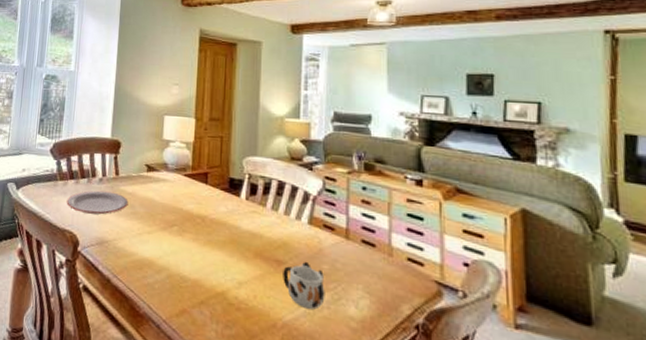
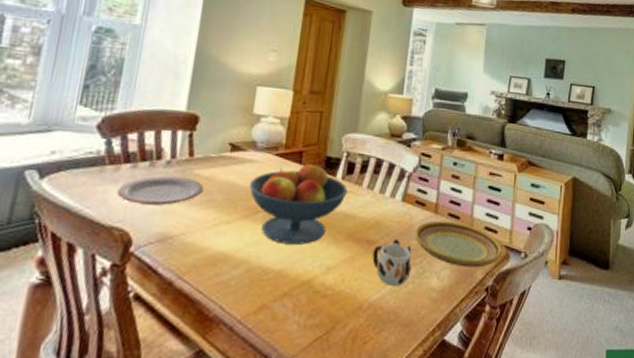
fruit bowl: none [165,182,252,259] -> present [249,161,348,245]
plate: none [325,246,432,302] -> present [414,220,502,268]

